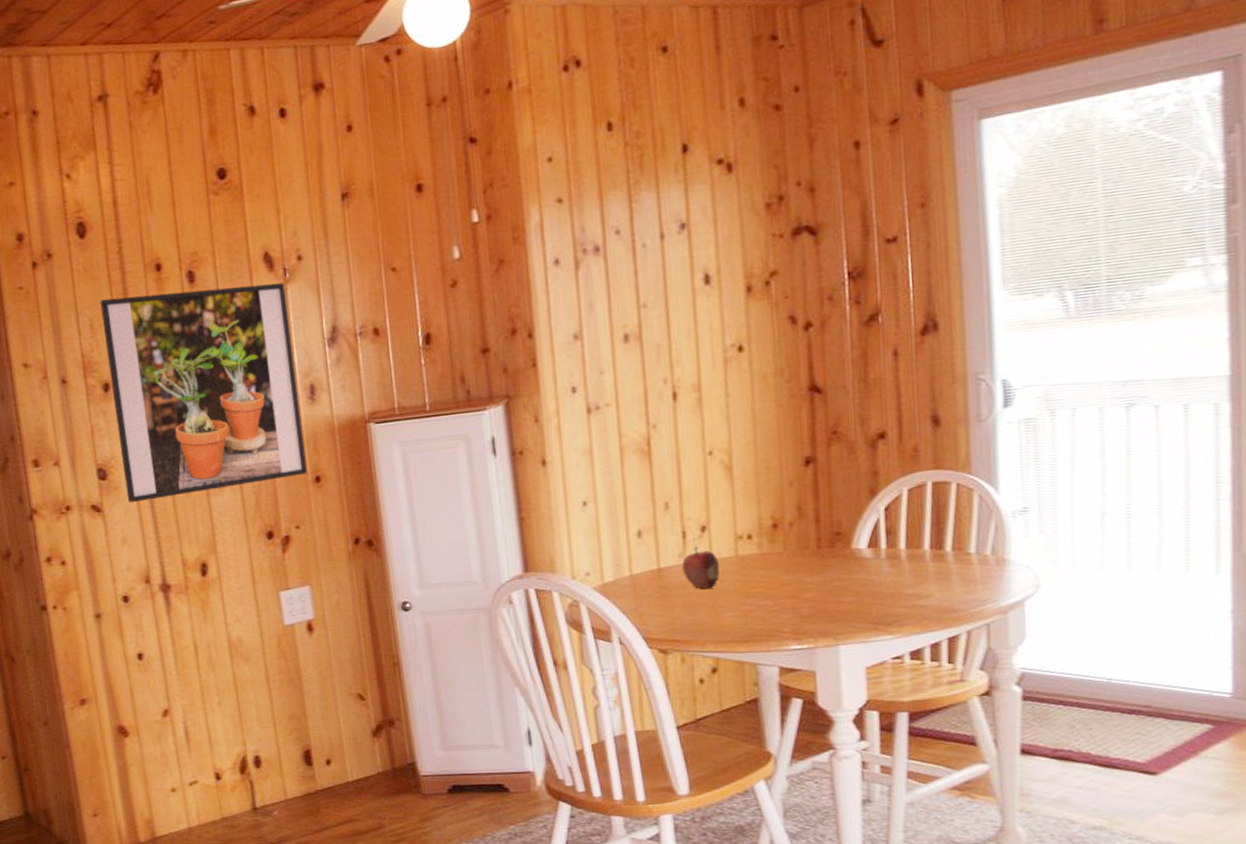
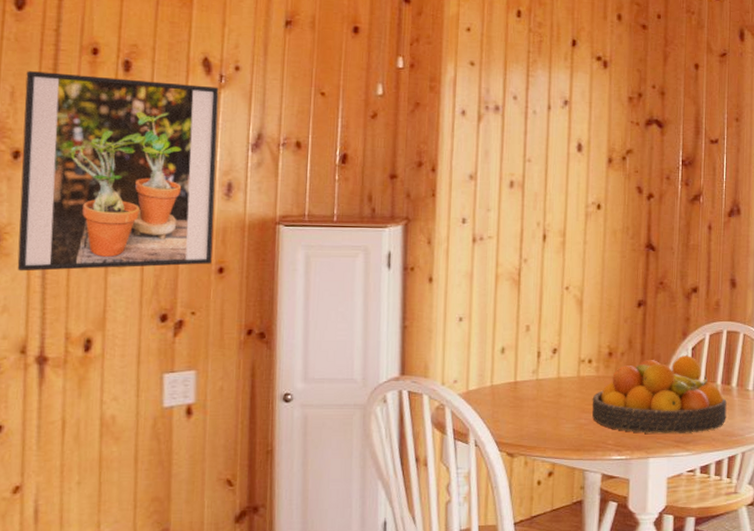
fruit: present [682,546,720,589] -> none [534,365,565,402]
fruit bowl: none [757,518,941,617] -> present [592,355,727,434]

